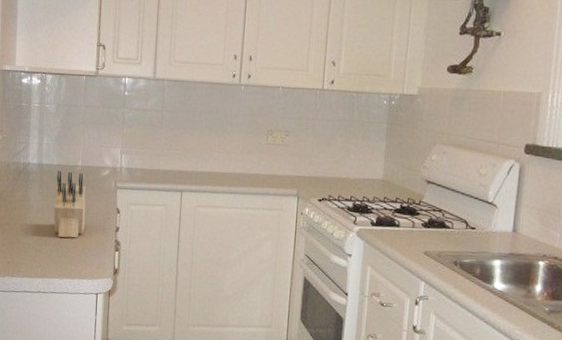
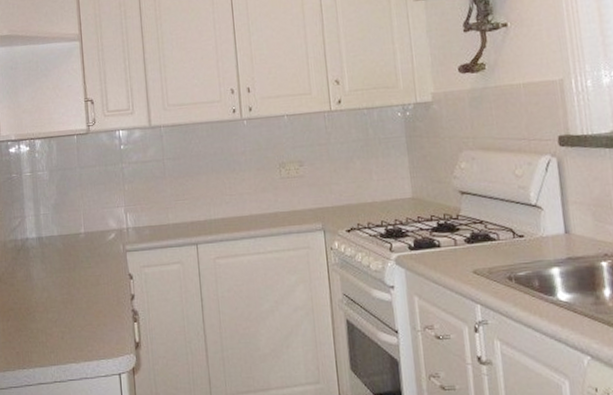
knife block: present [53,170,86,238] -> none [58,240,97,315]

